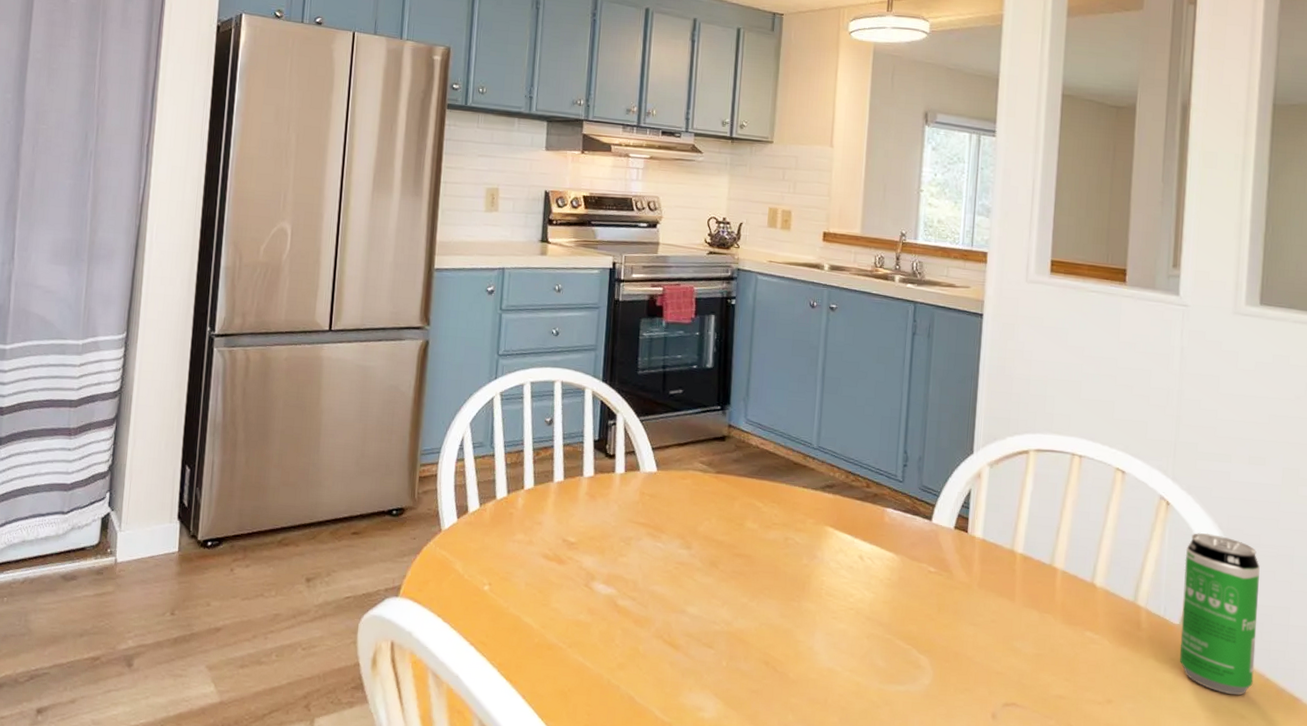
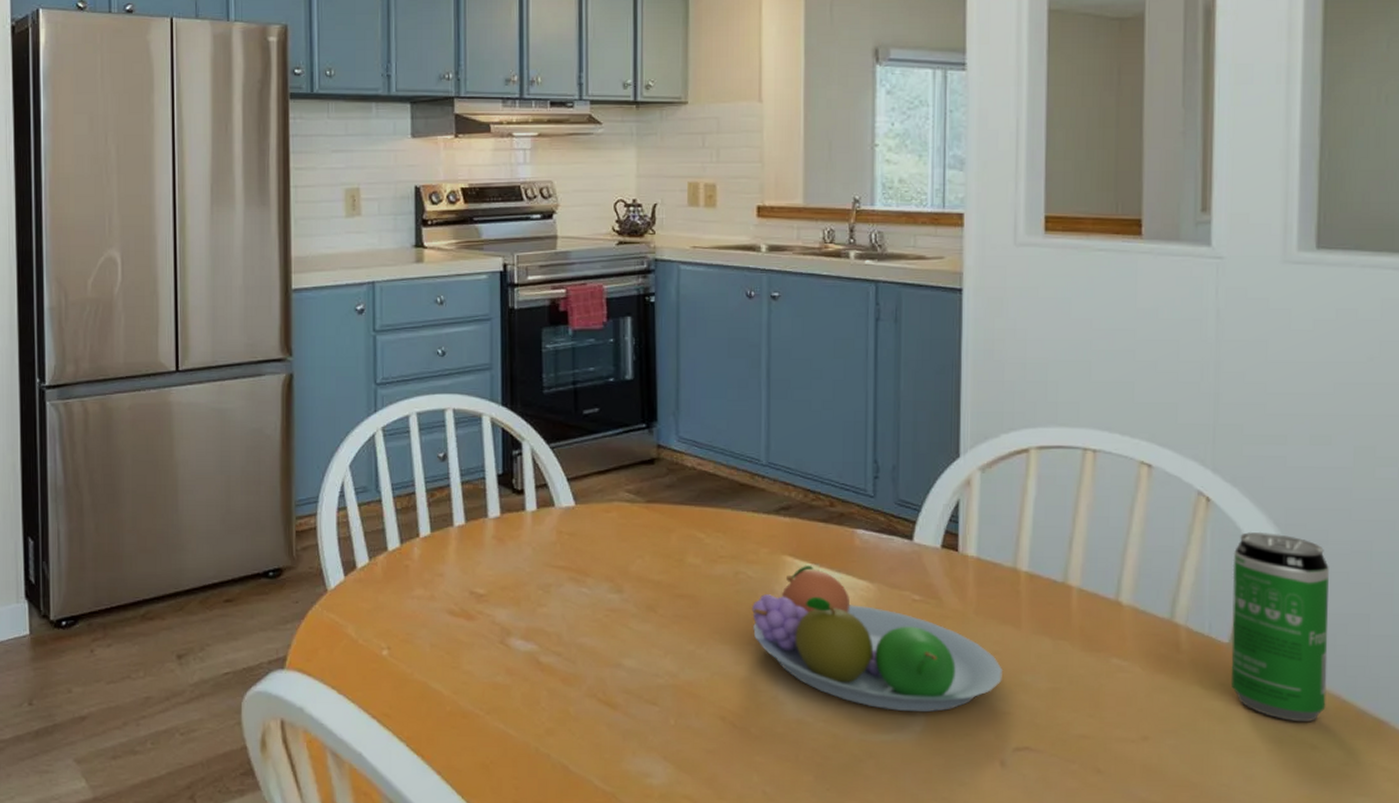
fruit bowl: none [797,535,999,669] -> present [752,564,1004,713]

